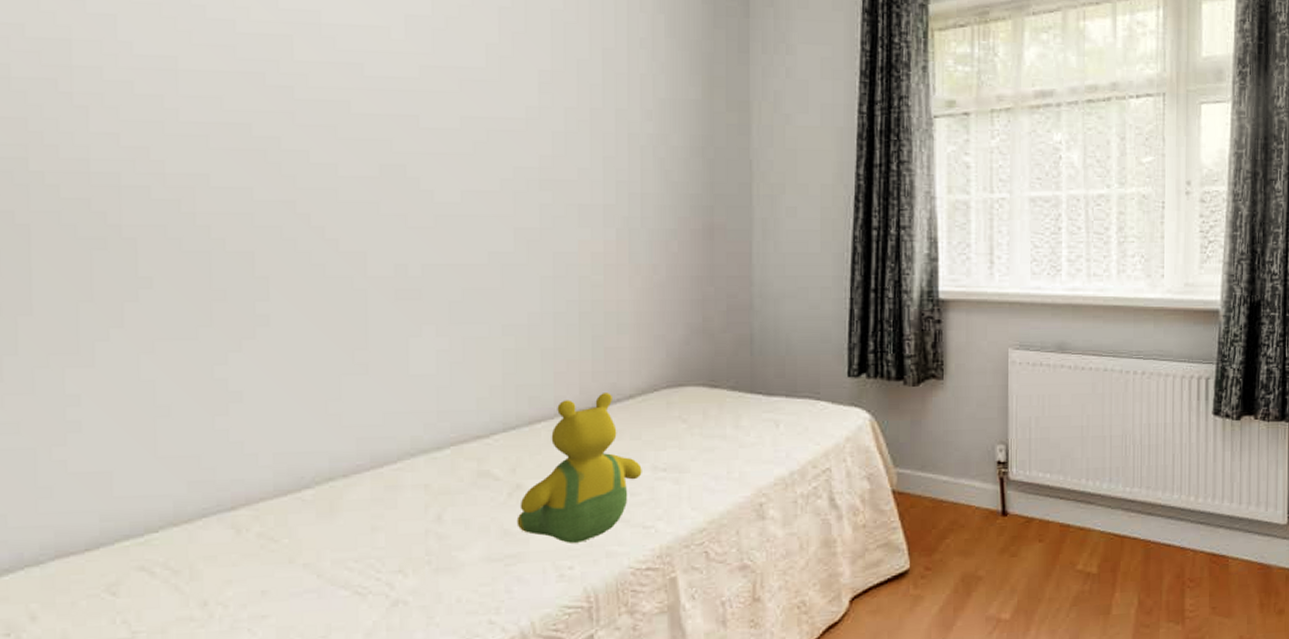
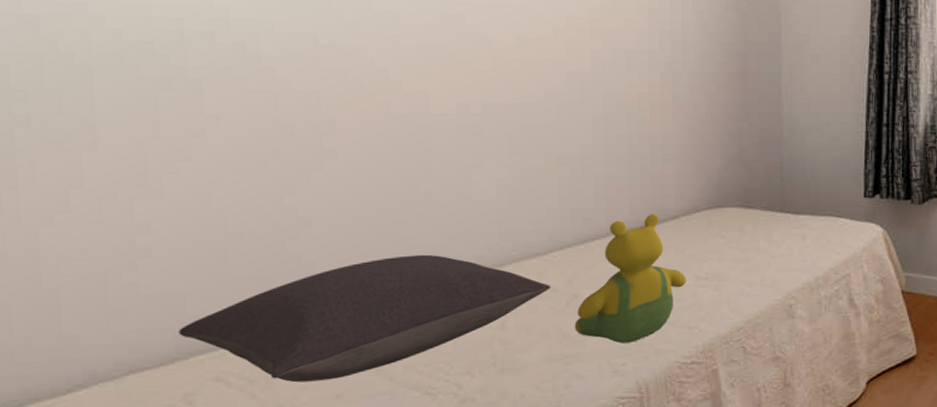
pillow: none [104,434,492,575] -> present [178,254,551,383]

